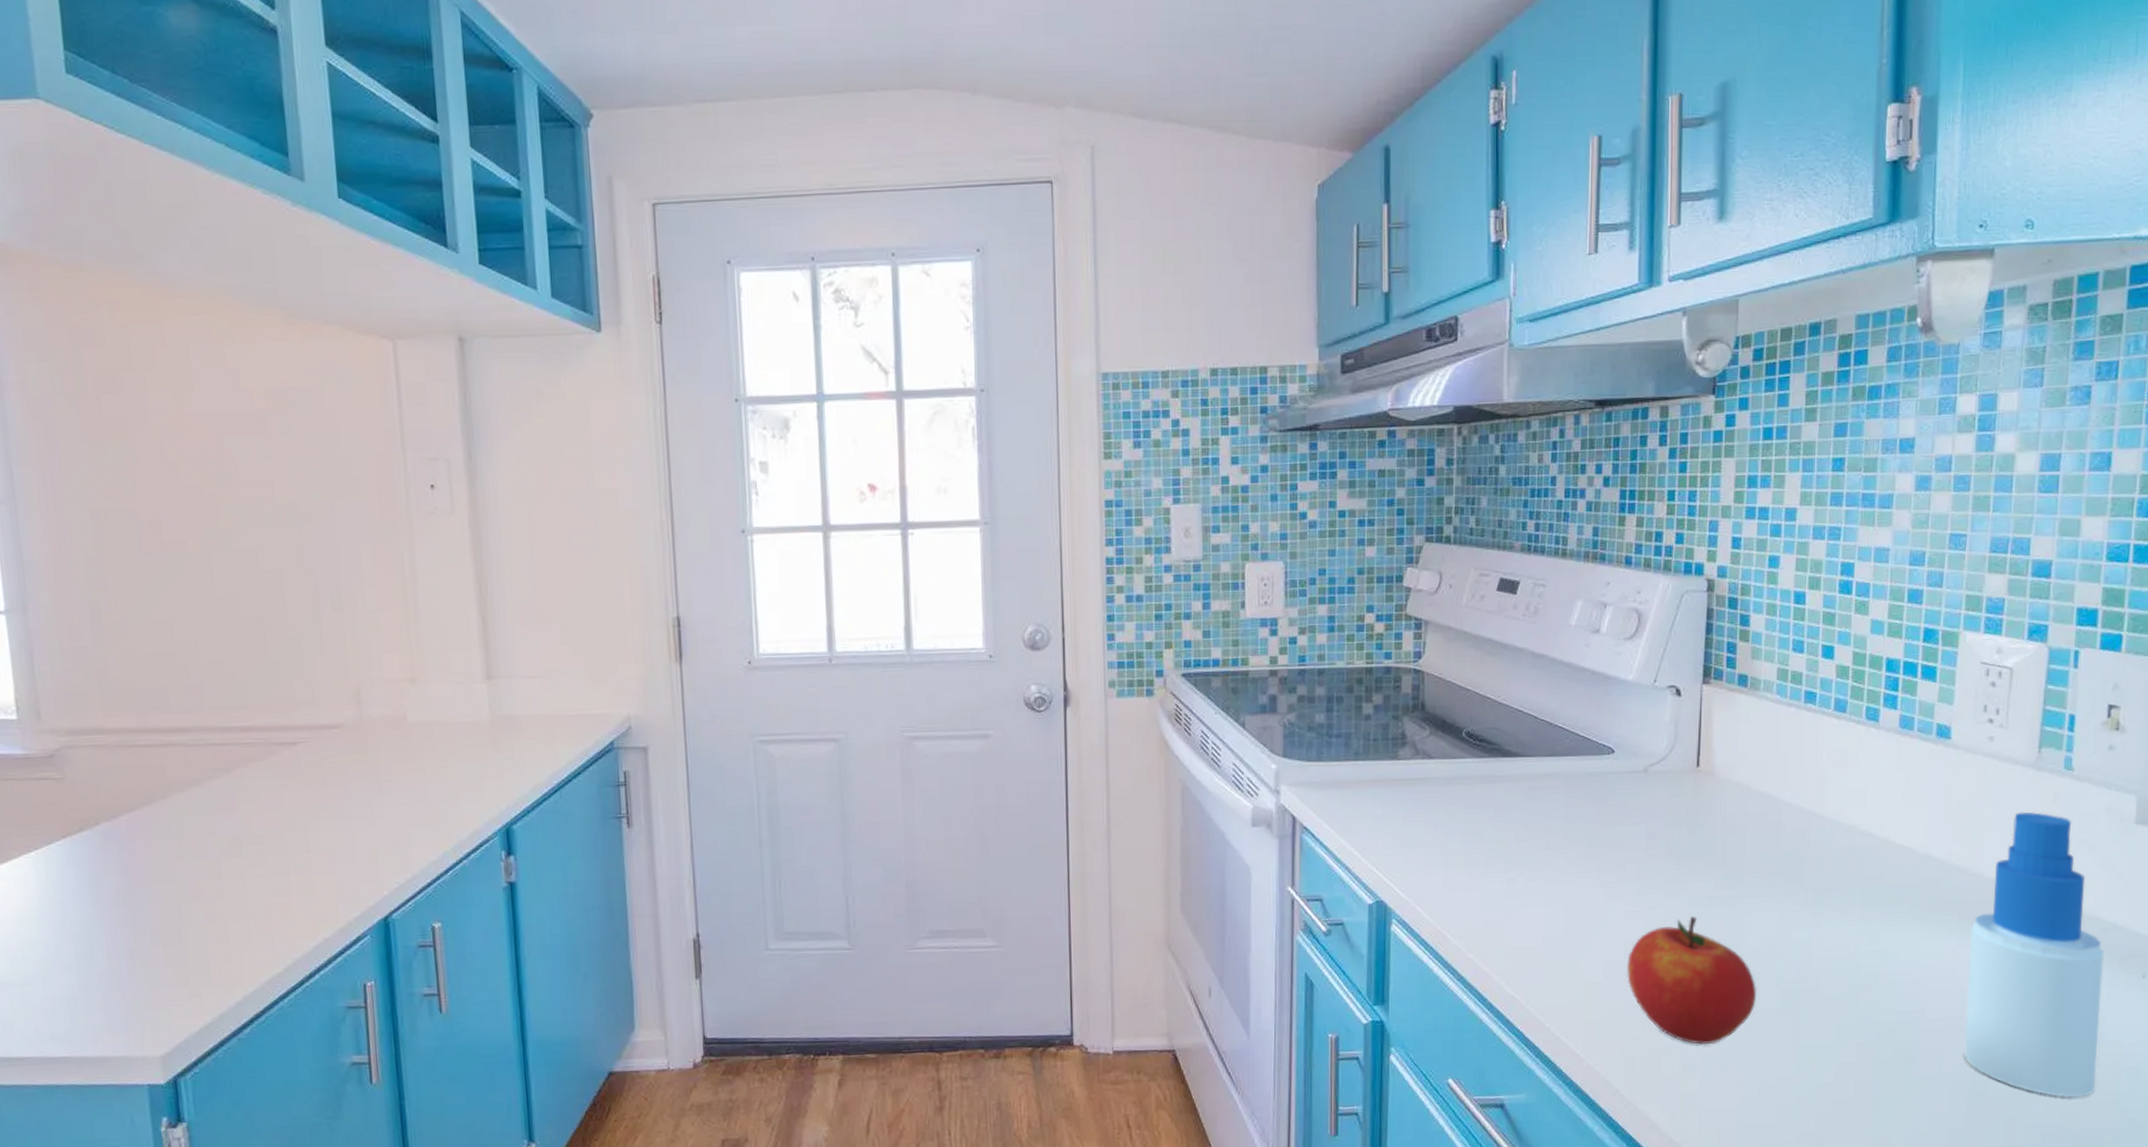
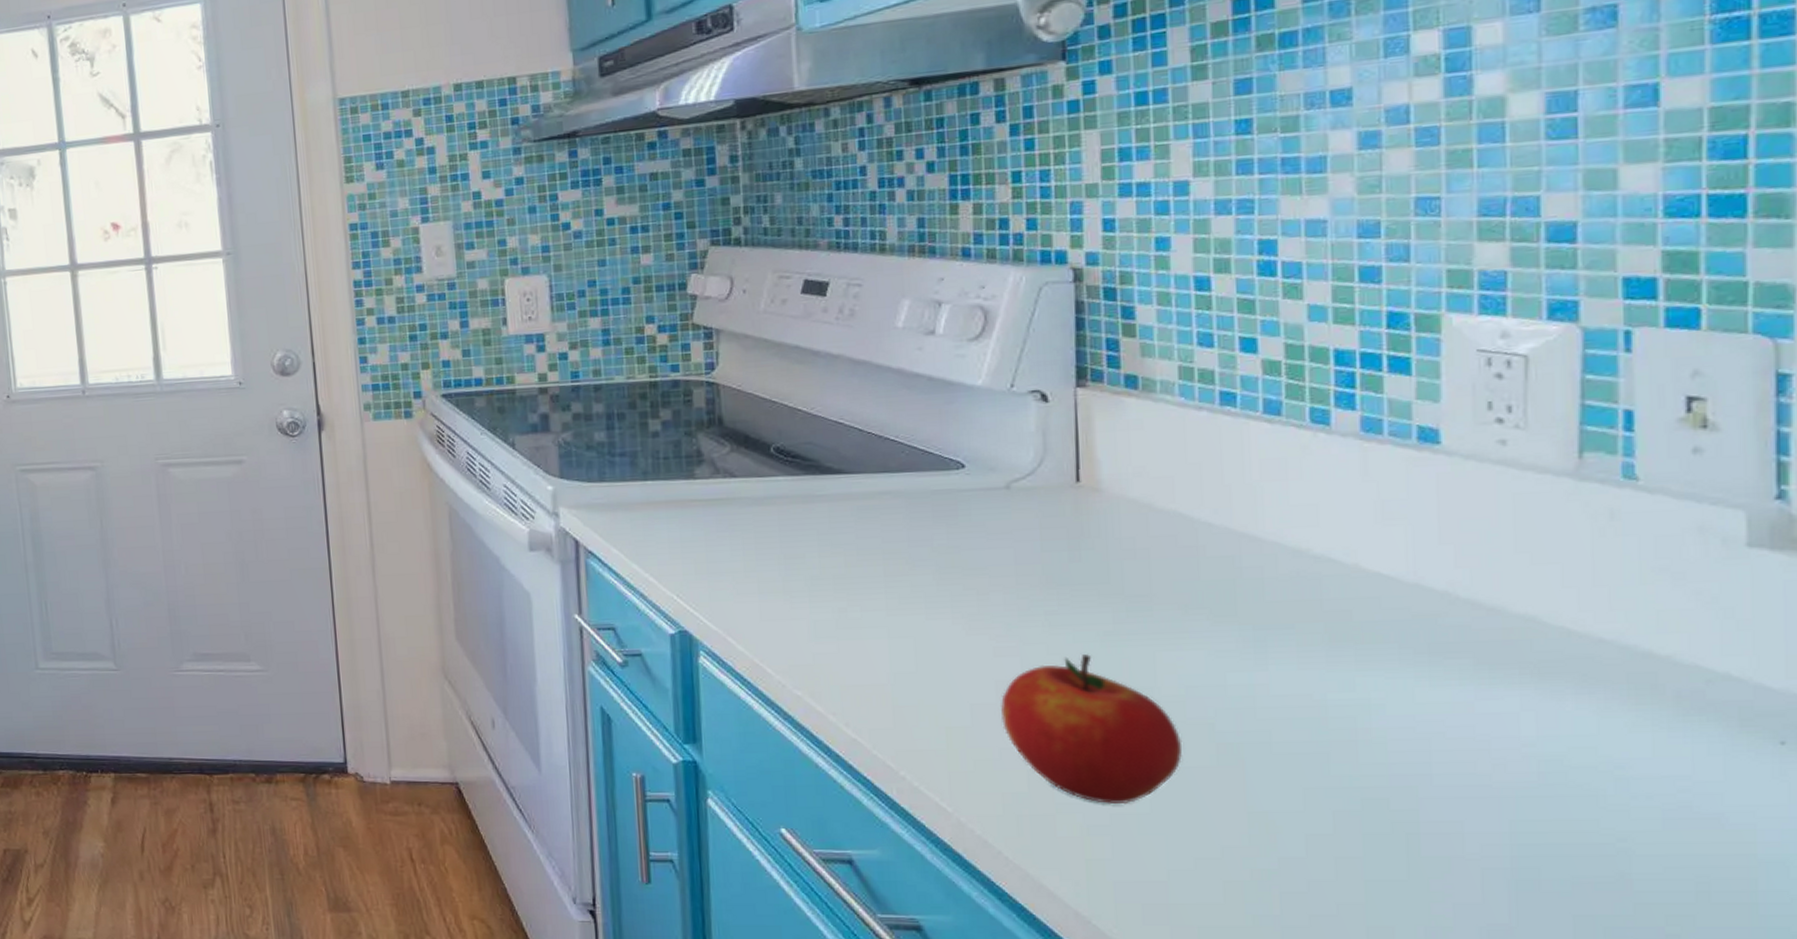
spray bottle: present [1964,811,2104,1098] -> none [1492,532,1717,895]

